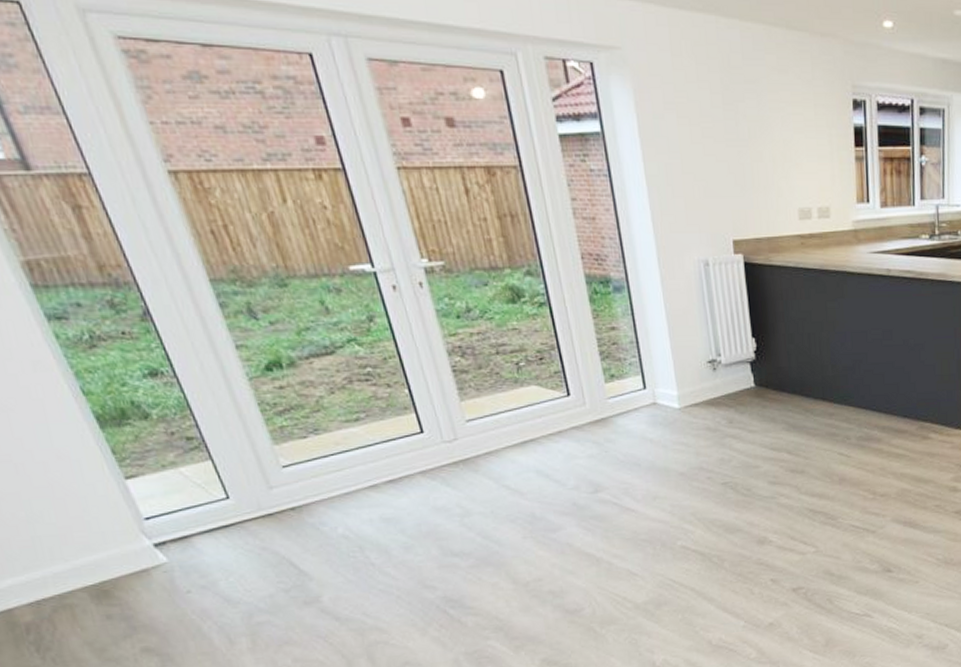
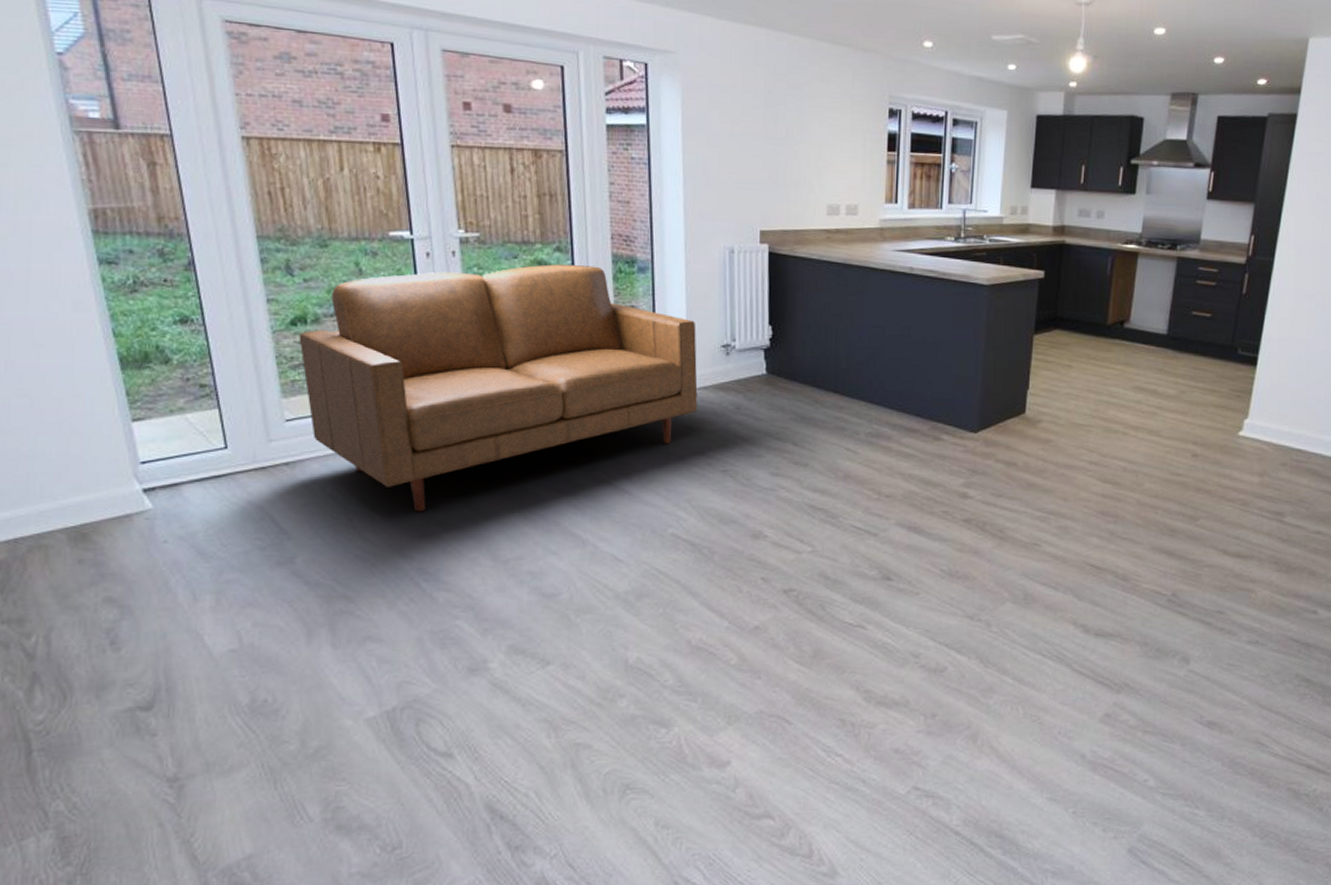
sofa: none [277,288,691,545] -> present [299,264,698,512]

